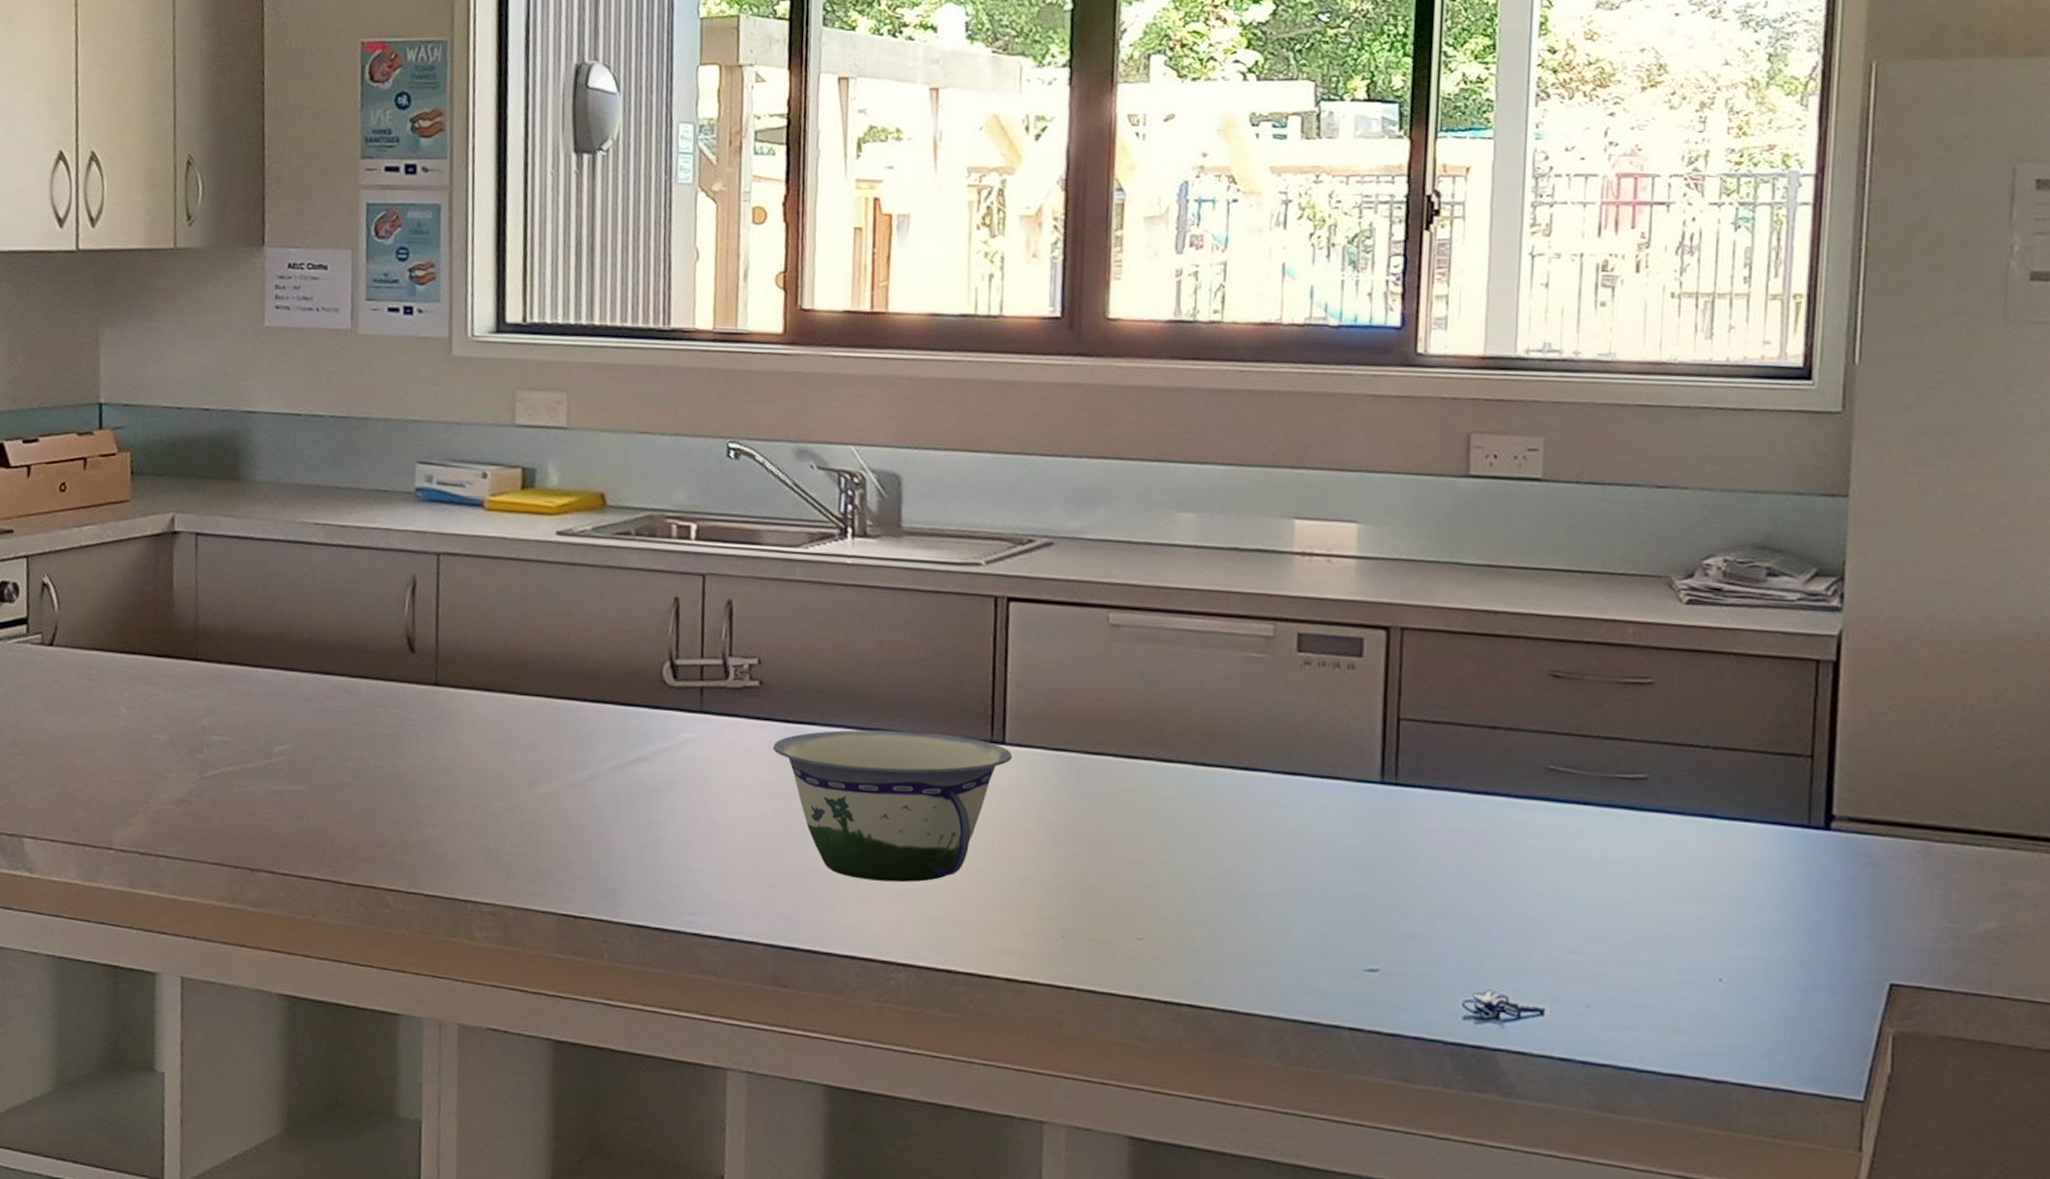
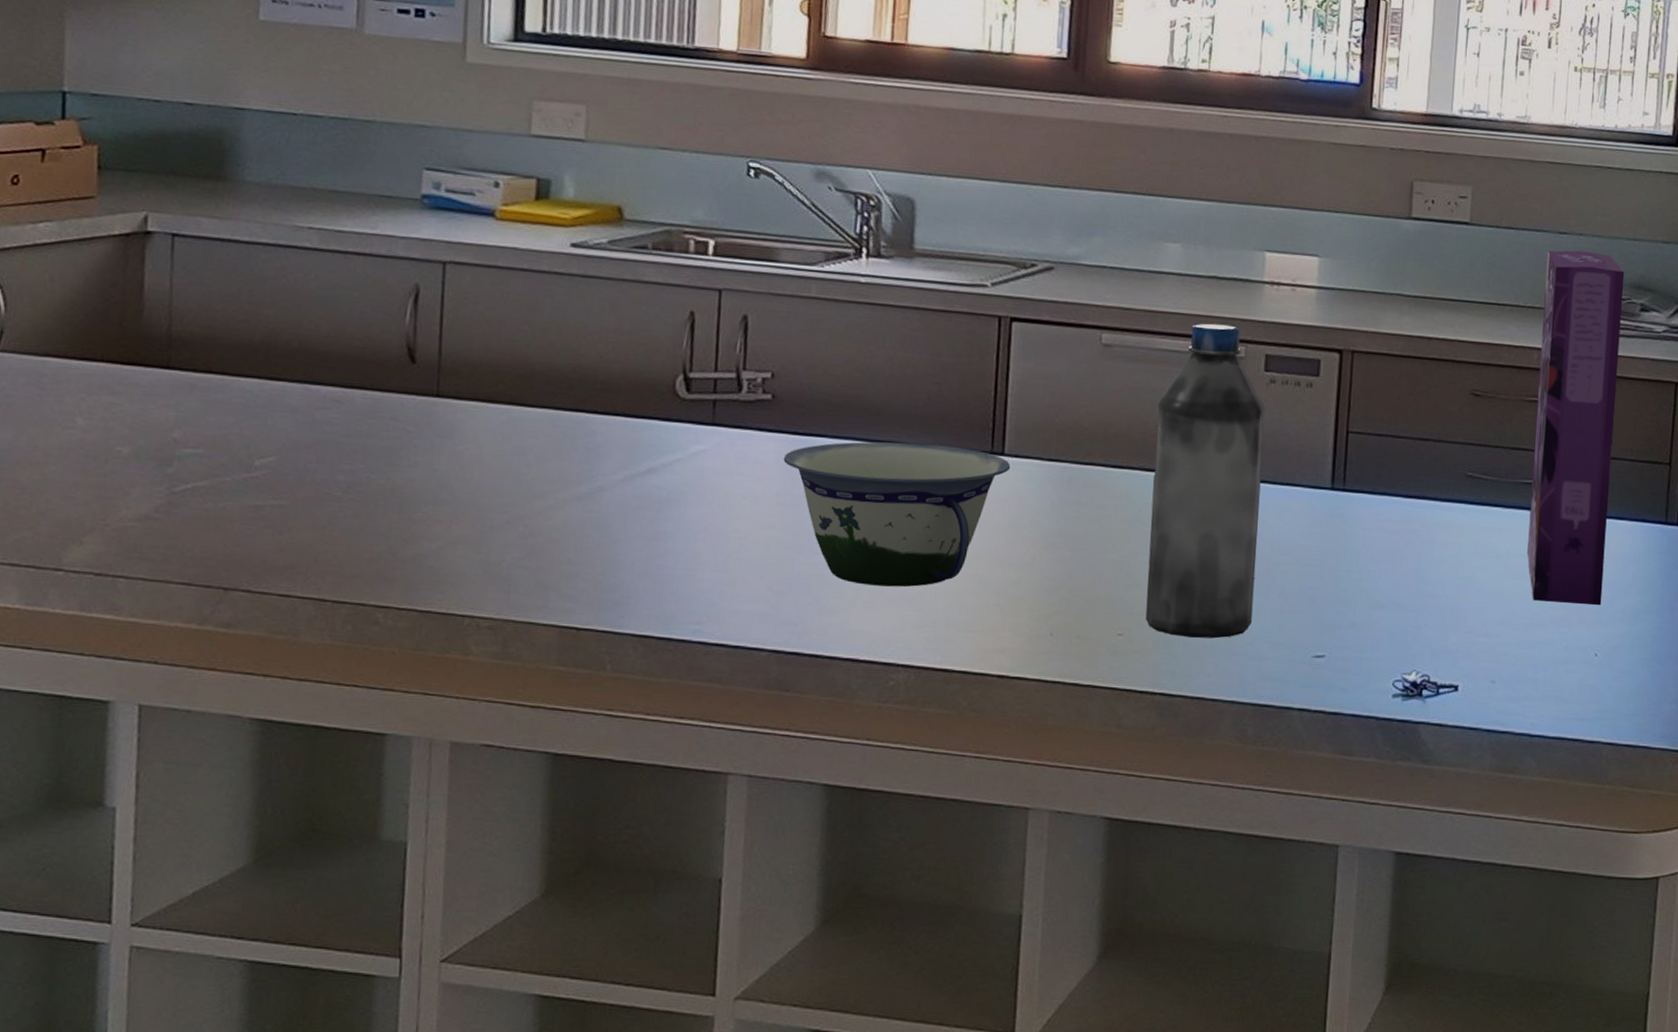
water bottle: none [1167,600,1299,947] -> present [1145,323,1265,639]
cereal box: none [1627,506,1744,922] -> present [1527,250,1625,605]

